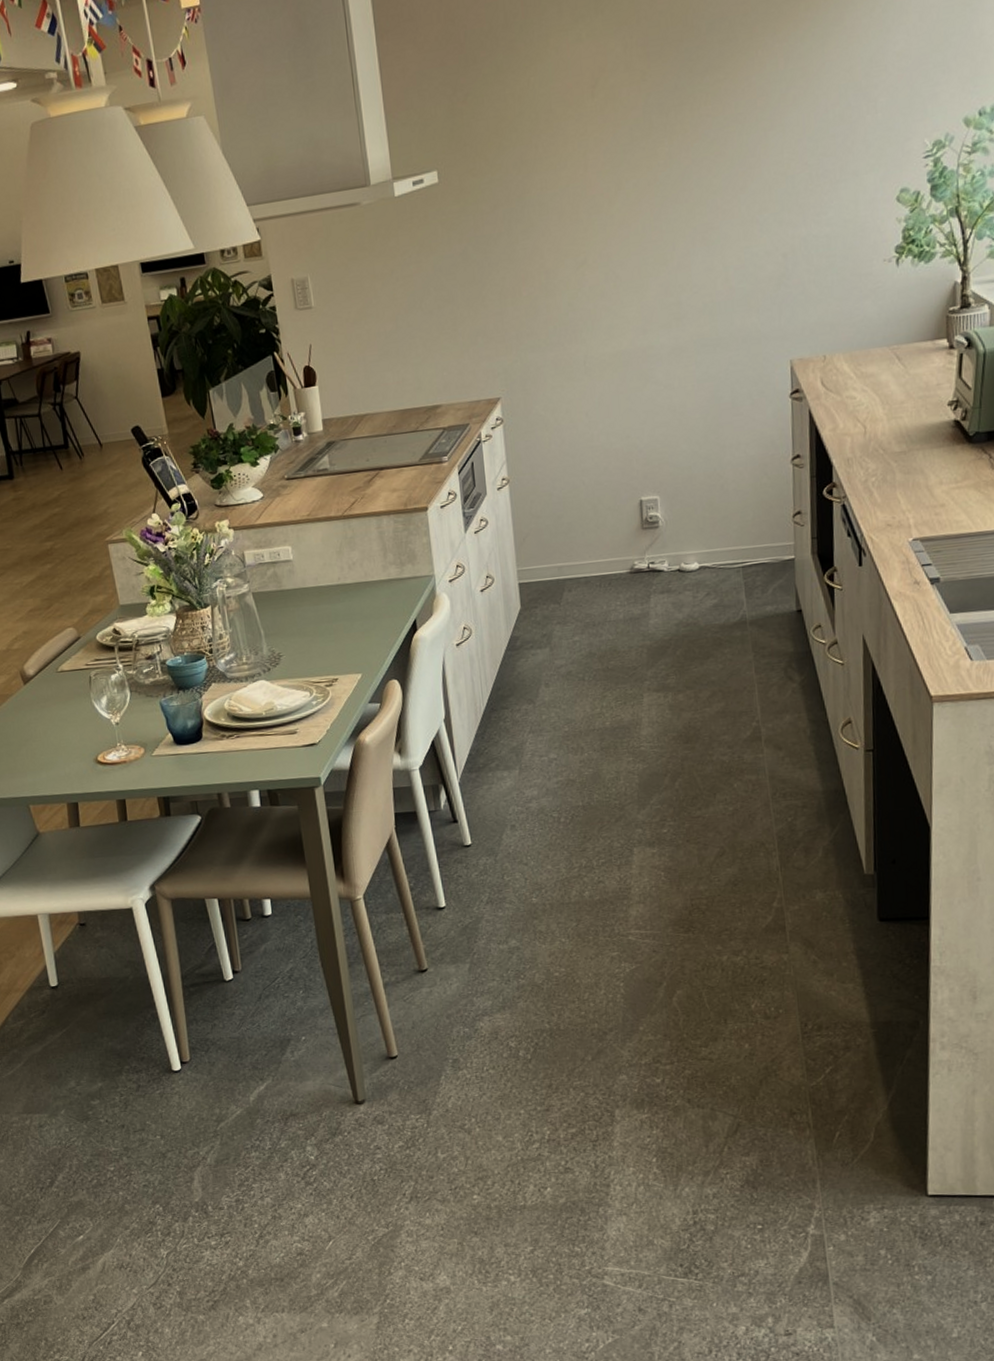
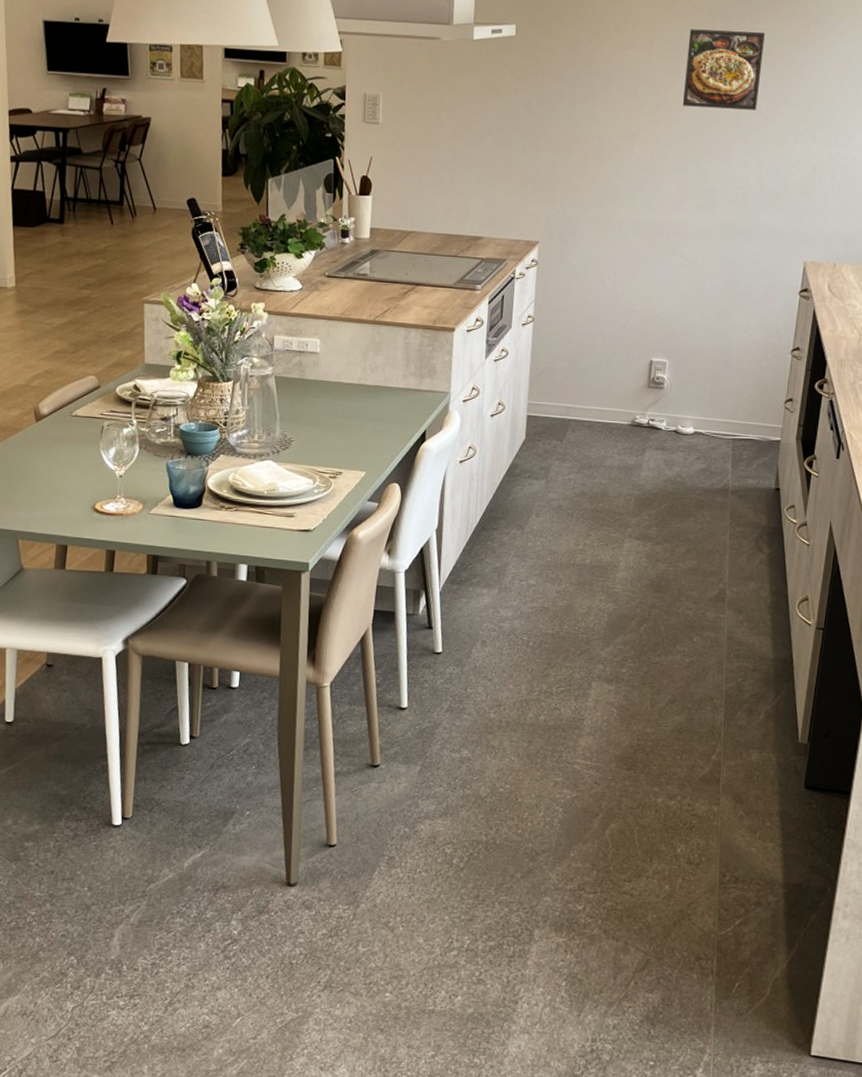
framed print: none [624,118,712,219] -> present [682,29,765,110]

